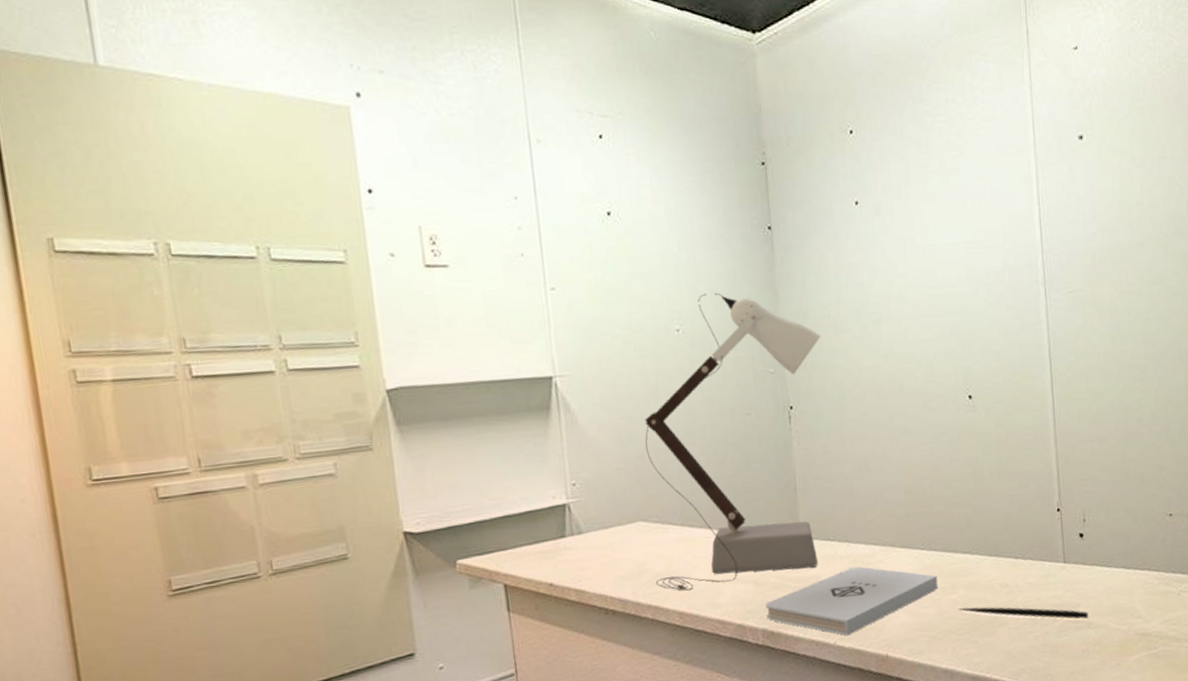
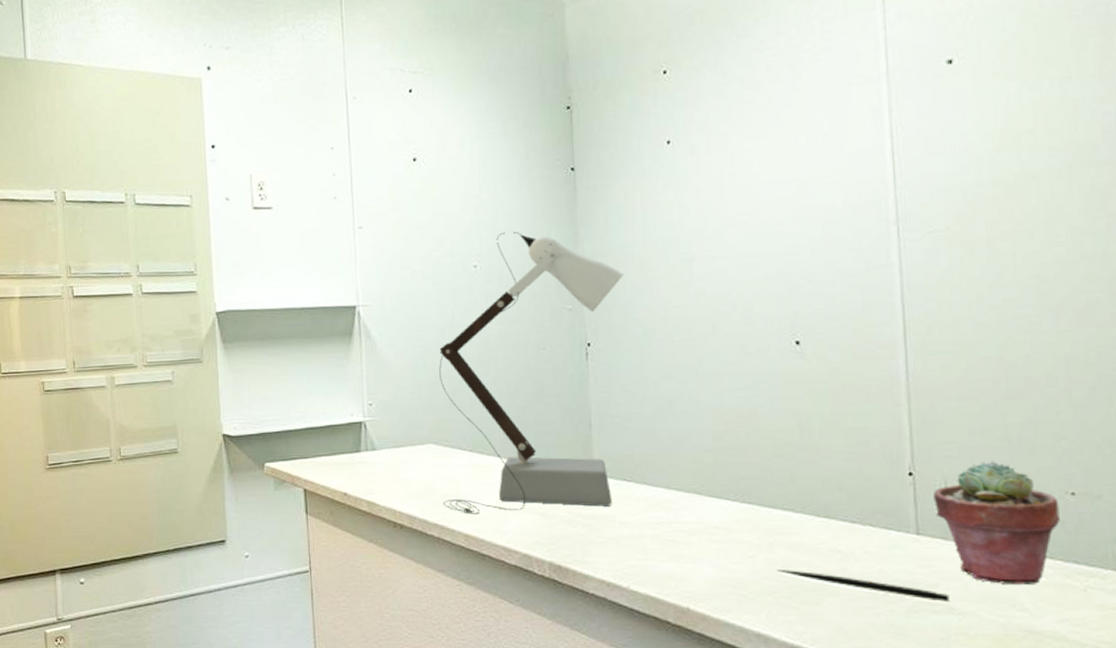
notepad: present [765,566,938,636] -> none [553,511,752,581]
potted succulent: none [1075,493,1162,598] -> present [933,461,1060,584]

